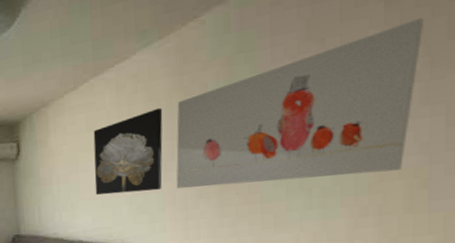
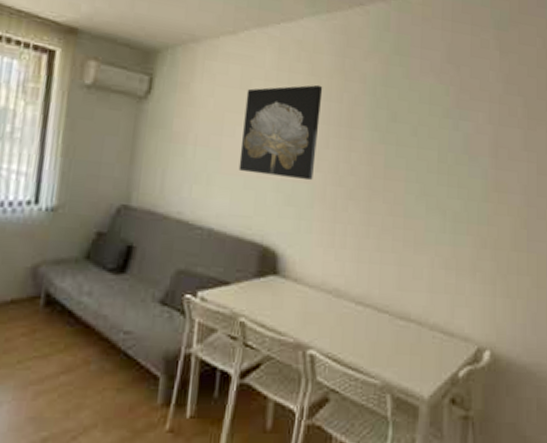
wall art: present [176,18,425,189] -> none [327,74,524,207]

